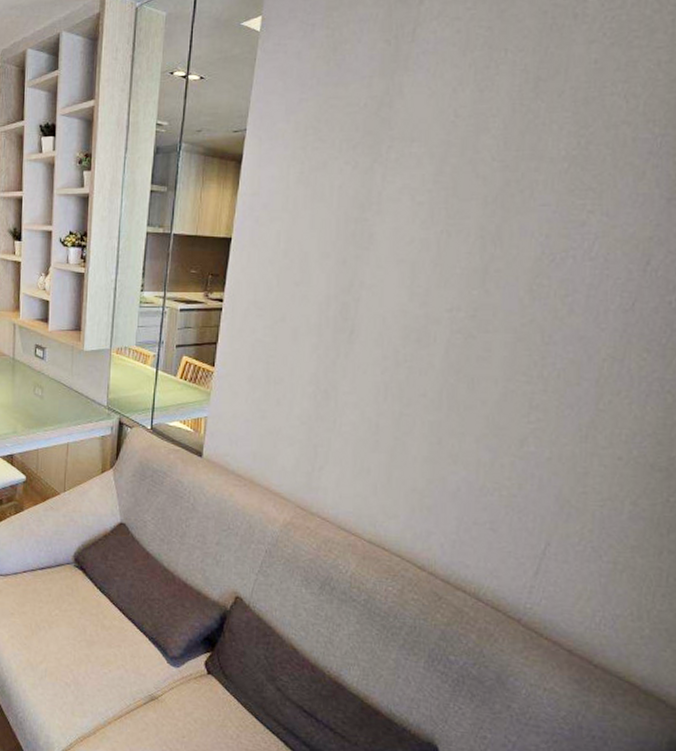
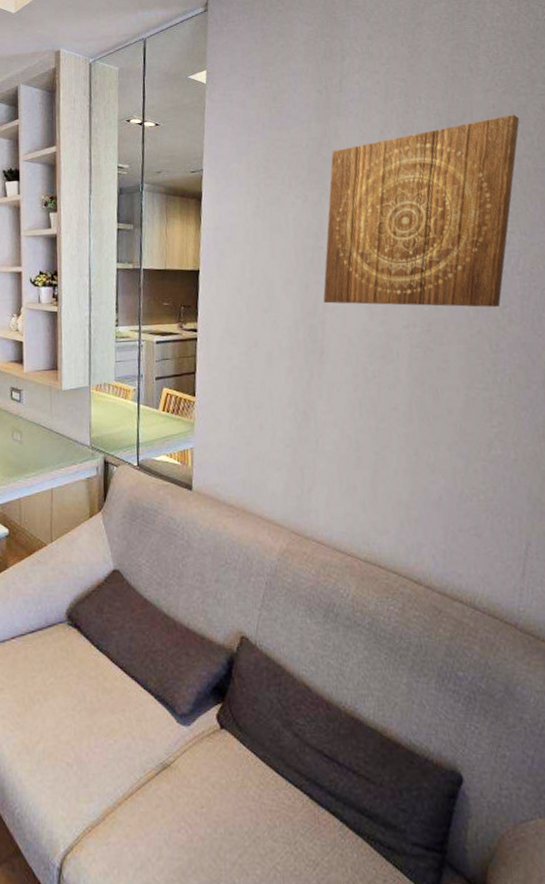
wall art: none [360,71,627,295] -> present [323,114,520,307]

